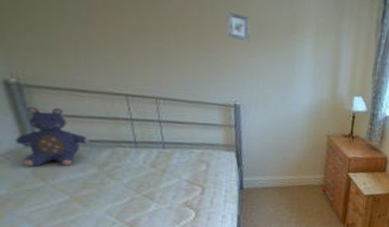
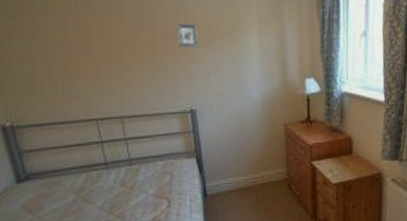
teddy bear: present [14,107,90,168] -> none [9,142,68,203]

